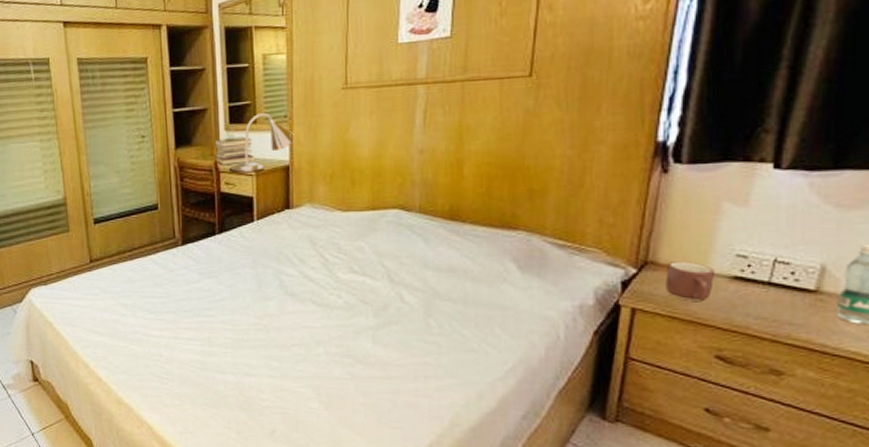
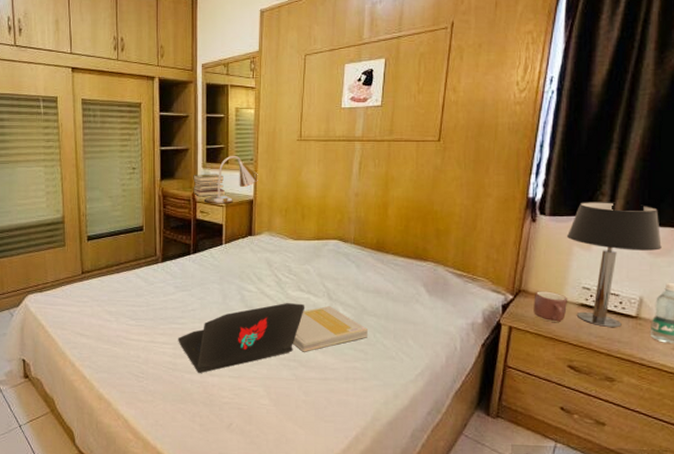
laptop: none [206,288,360,373] -> present [178,303,305,373]
book: none [346,290,441,346] -> present [293,306,368,352]
table lamp: none [712,140,855,305] -> present [566,202,662,327]

